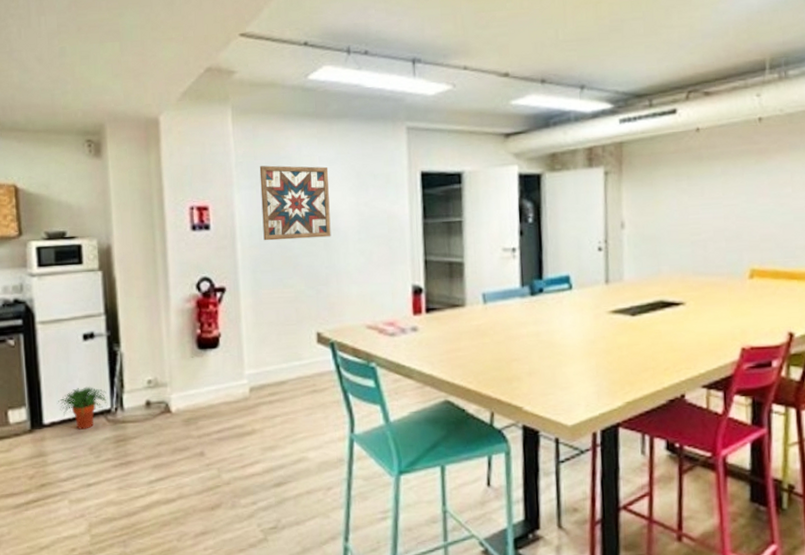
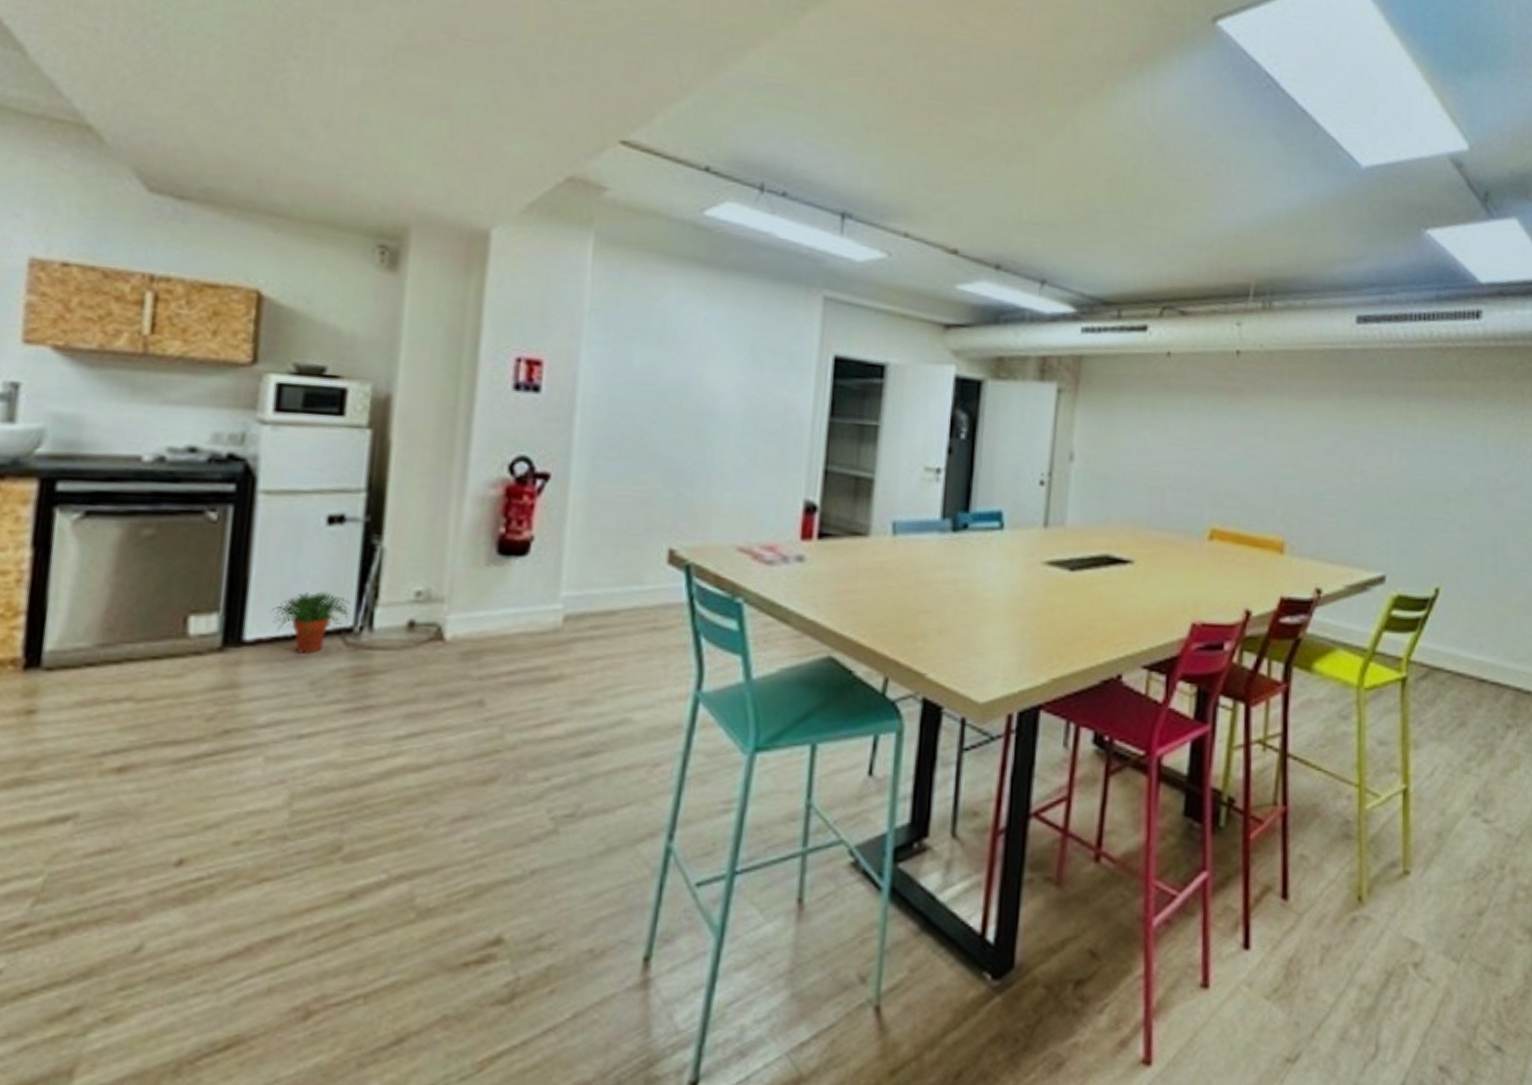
wall art: present [259,165,331,241] -> none [613,317,715,424]

